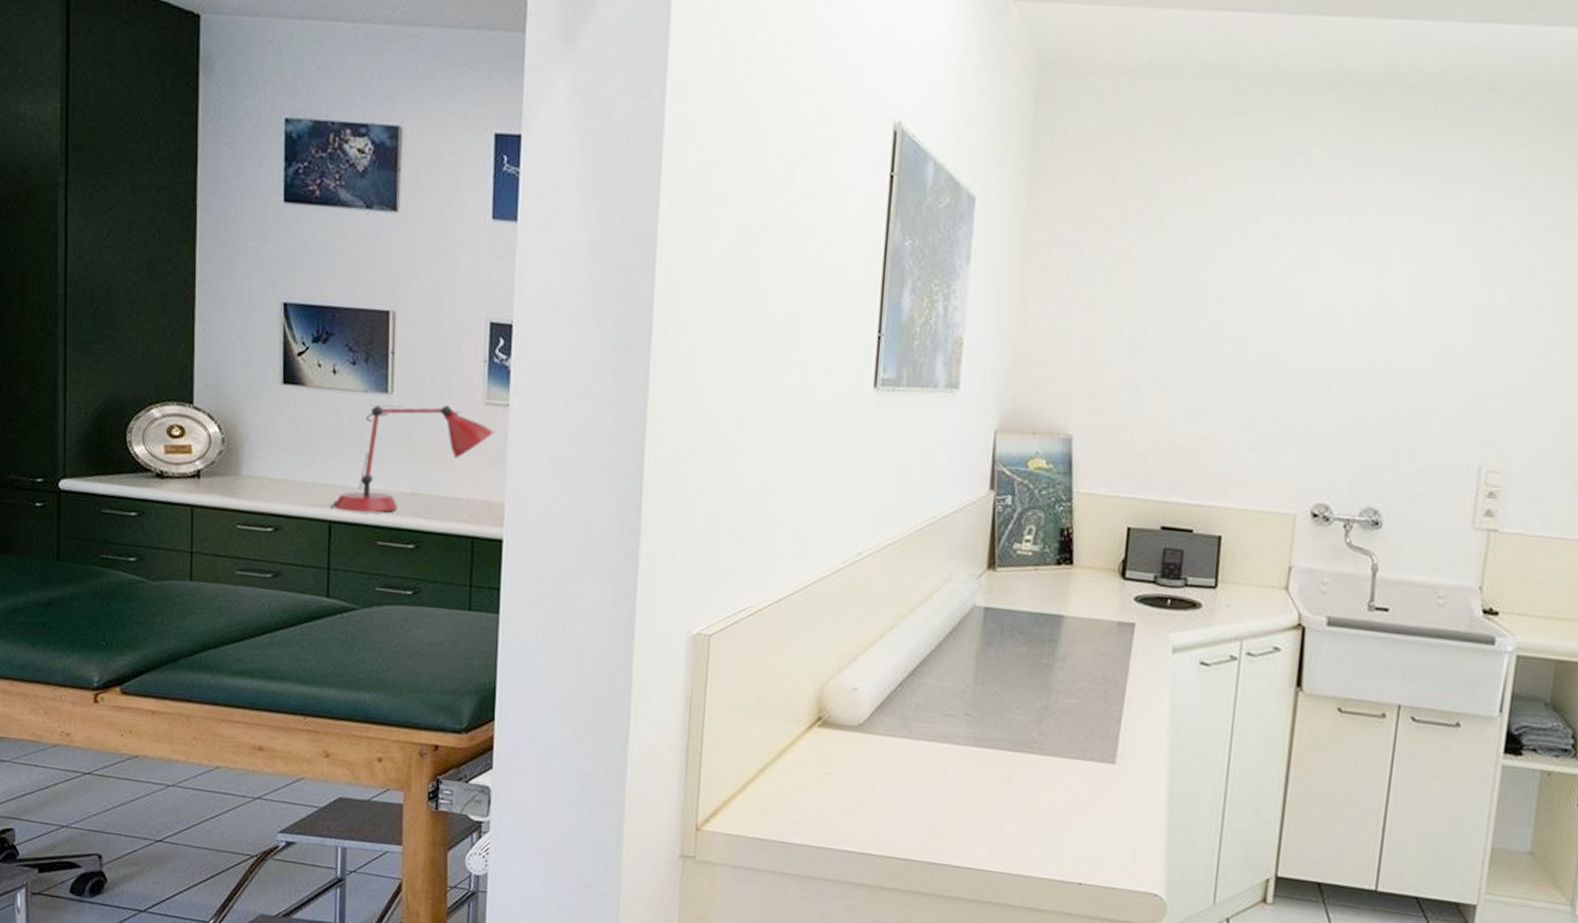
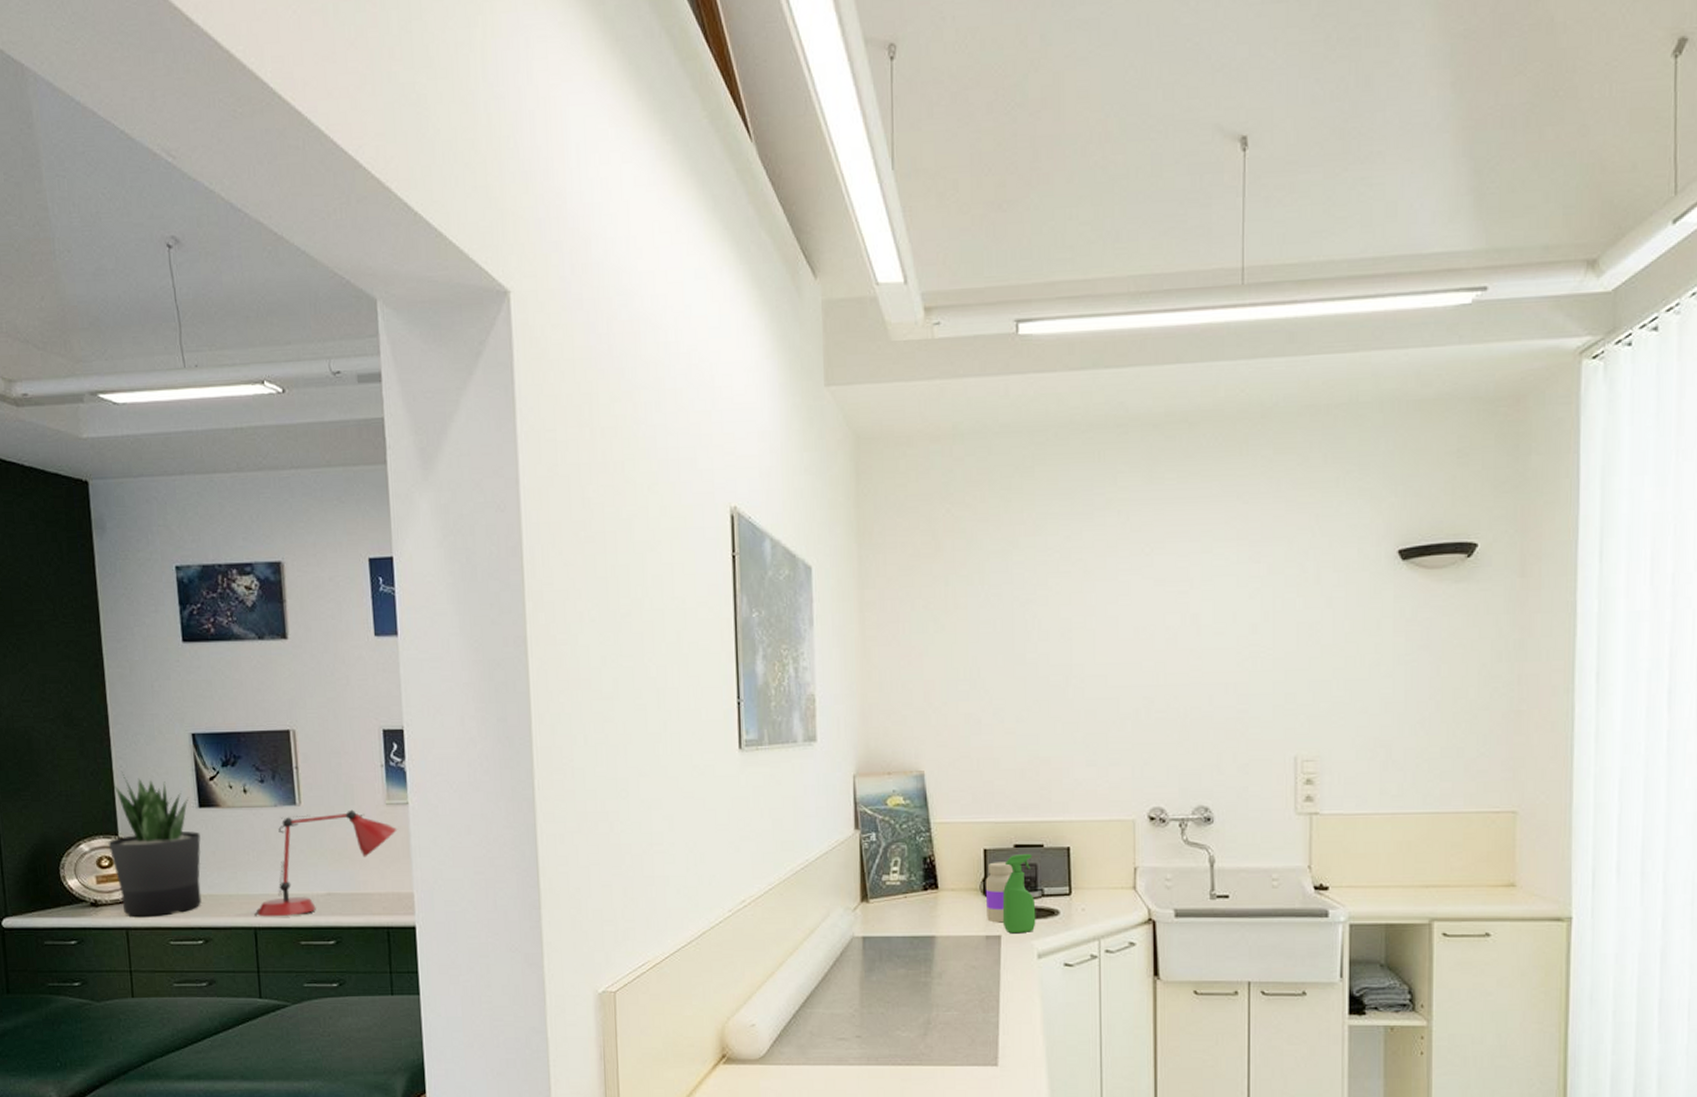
planter: none [181,334,281,496] -> present [108,770,202,916]
jar: none [1122,542,1158,610] -> present [985,862,1014,923]
spray bottle: none [1138,537,1180,624] -> present [1002,853,1036,934]

